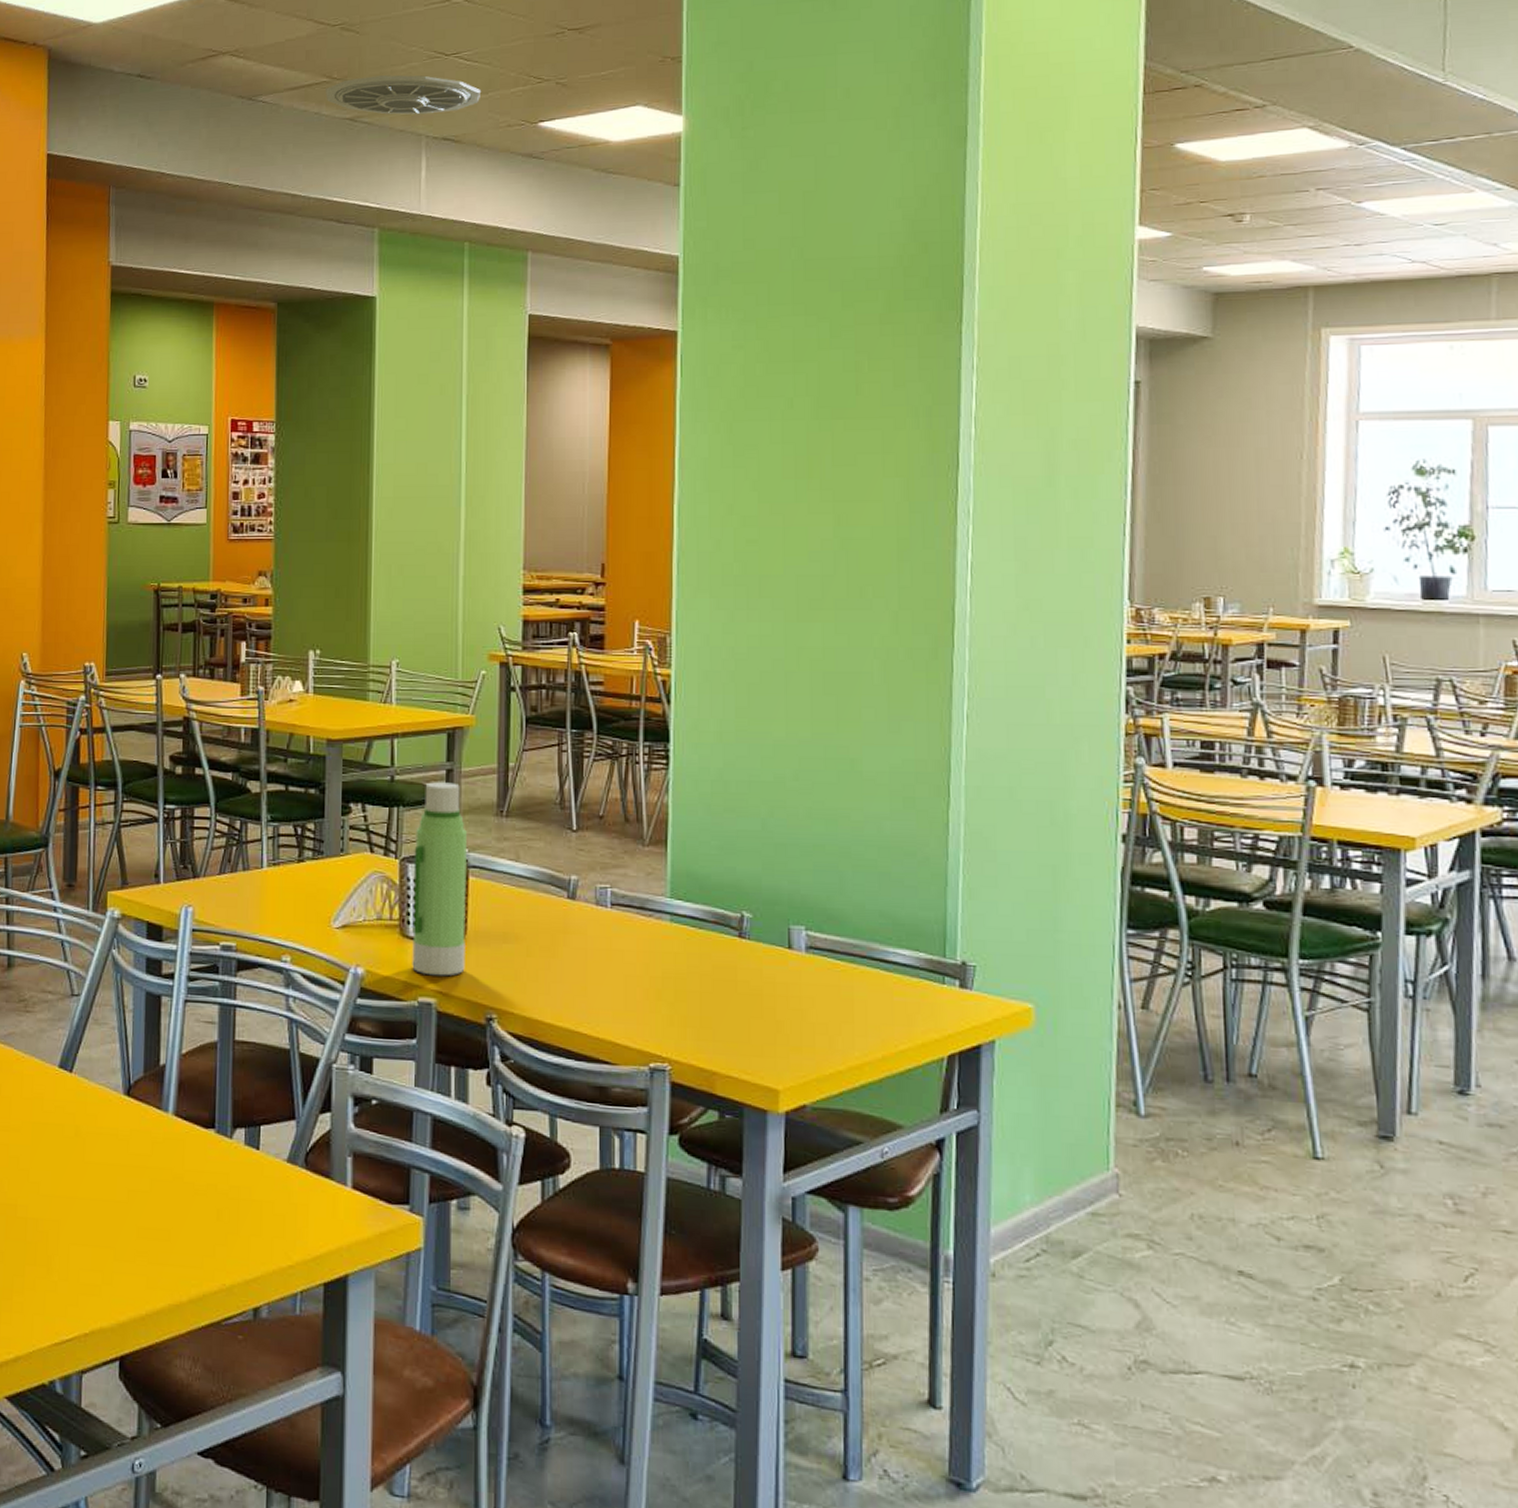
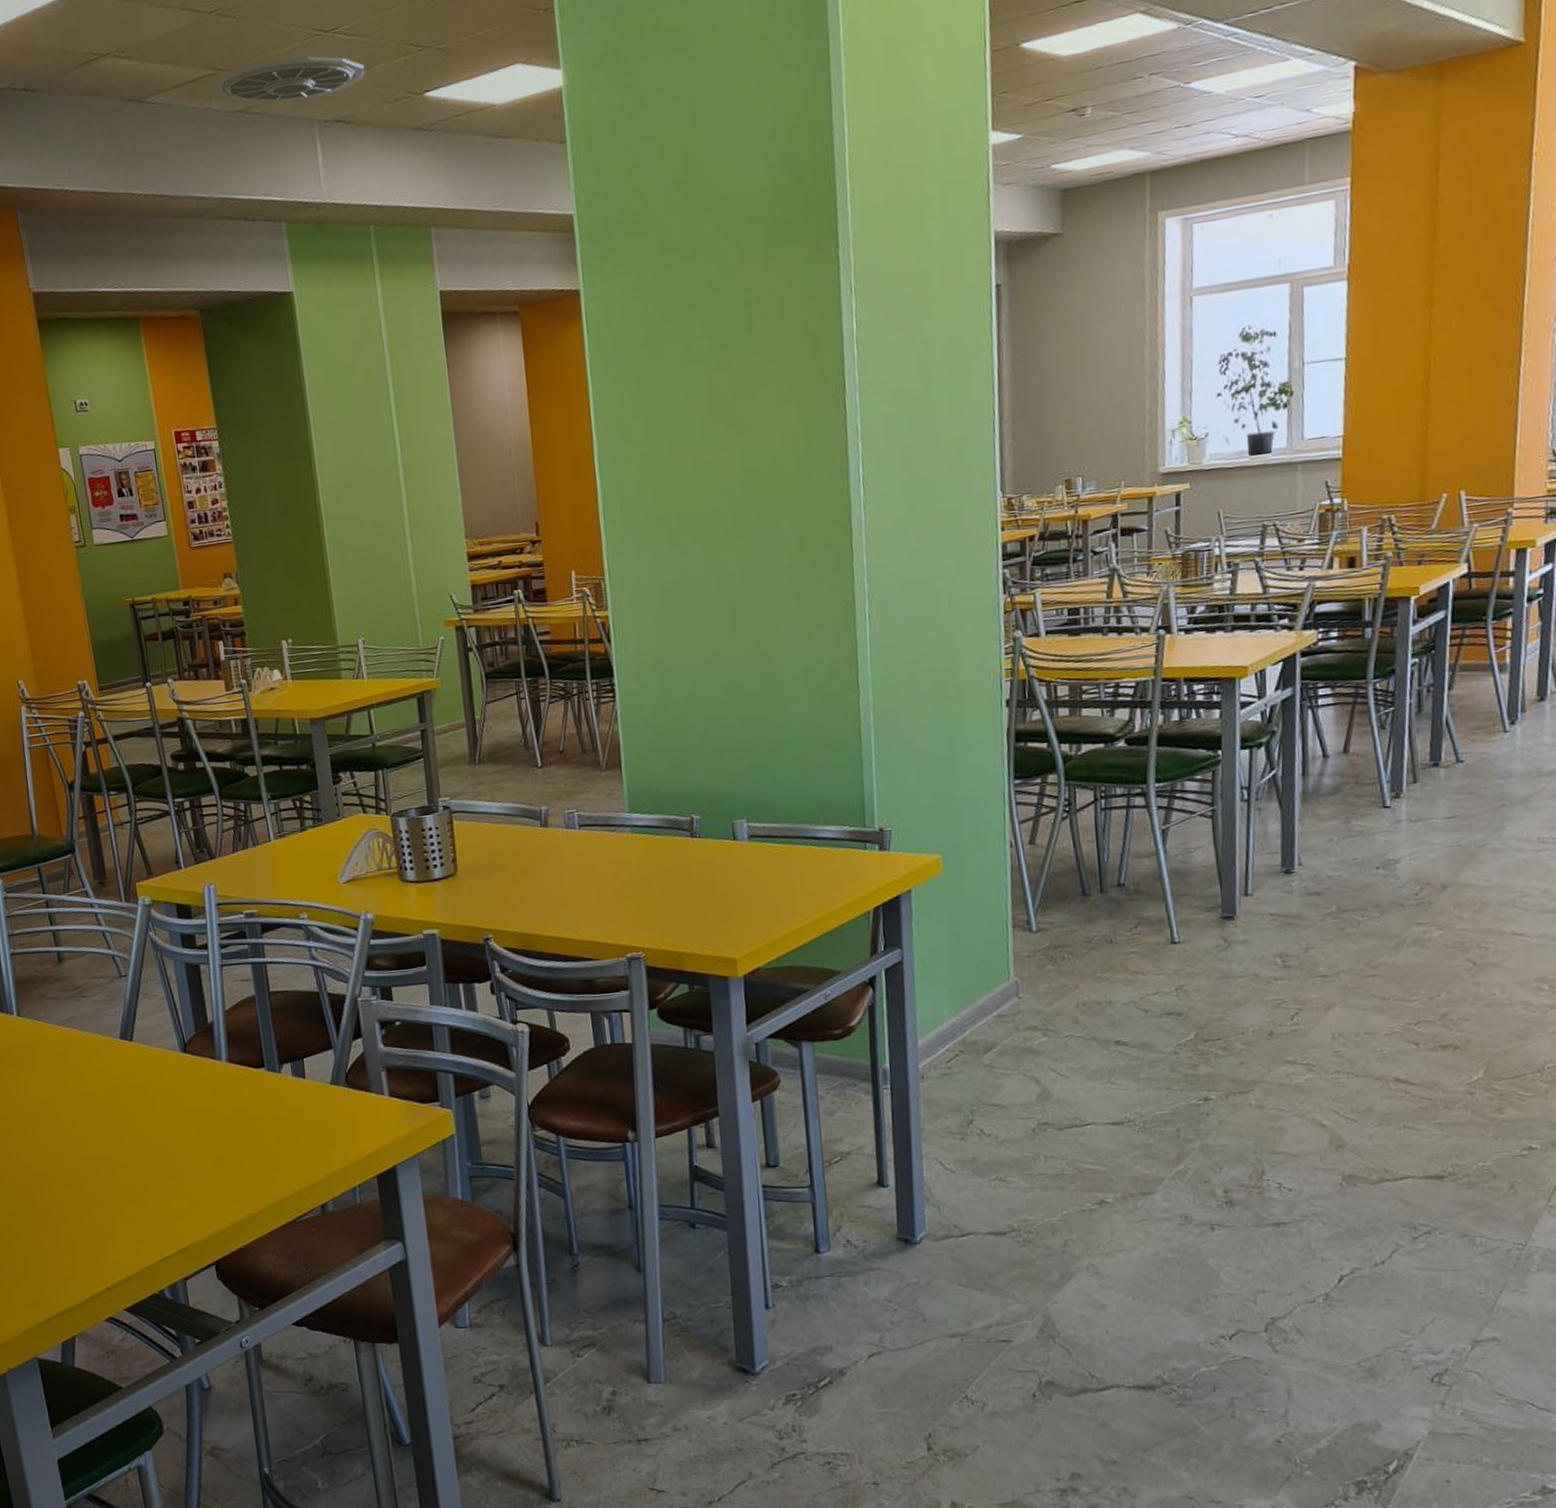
water bottle: present [412,782,467,977] -> none [401,741,460,911]

